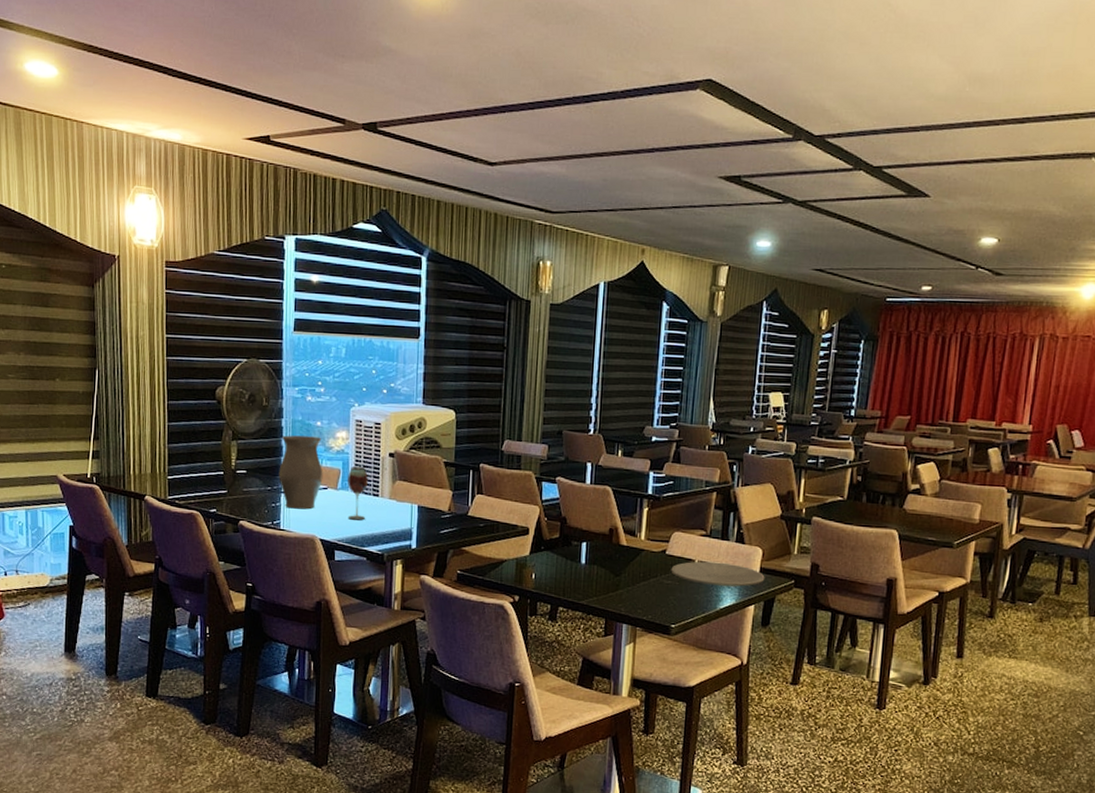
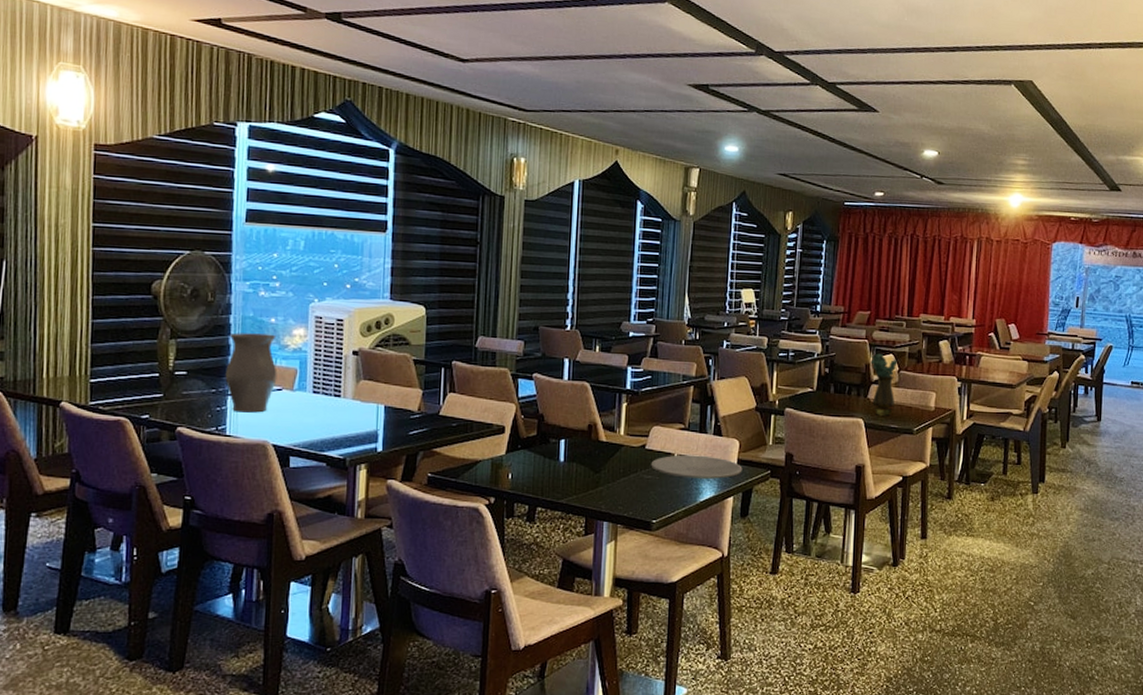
wineglass: present [348,467,368,520] -> none [305,366,329,423]
vase: none [908,457,939,528] -> present [870,350,897,416]

